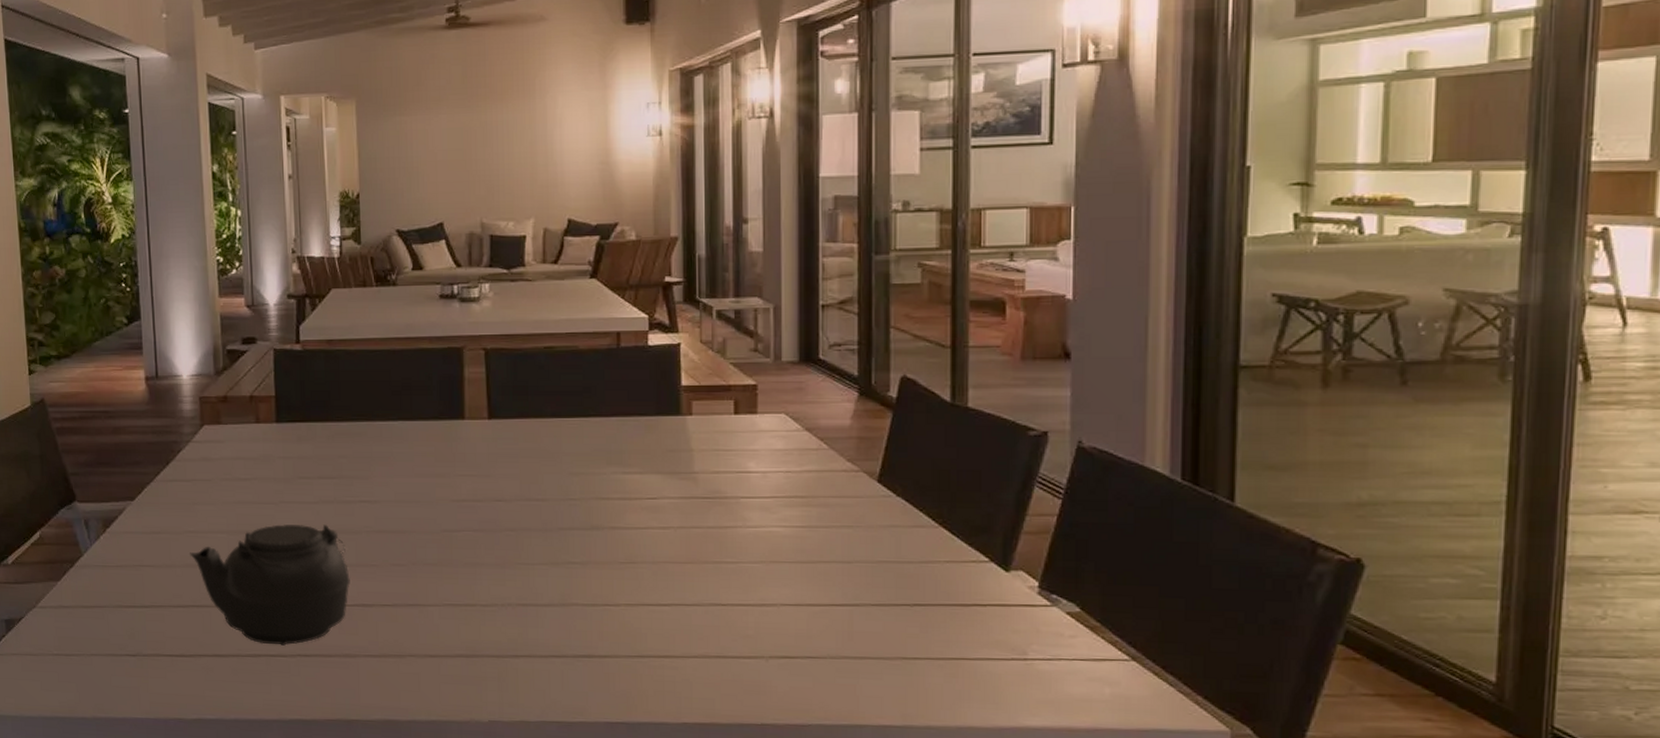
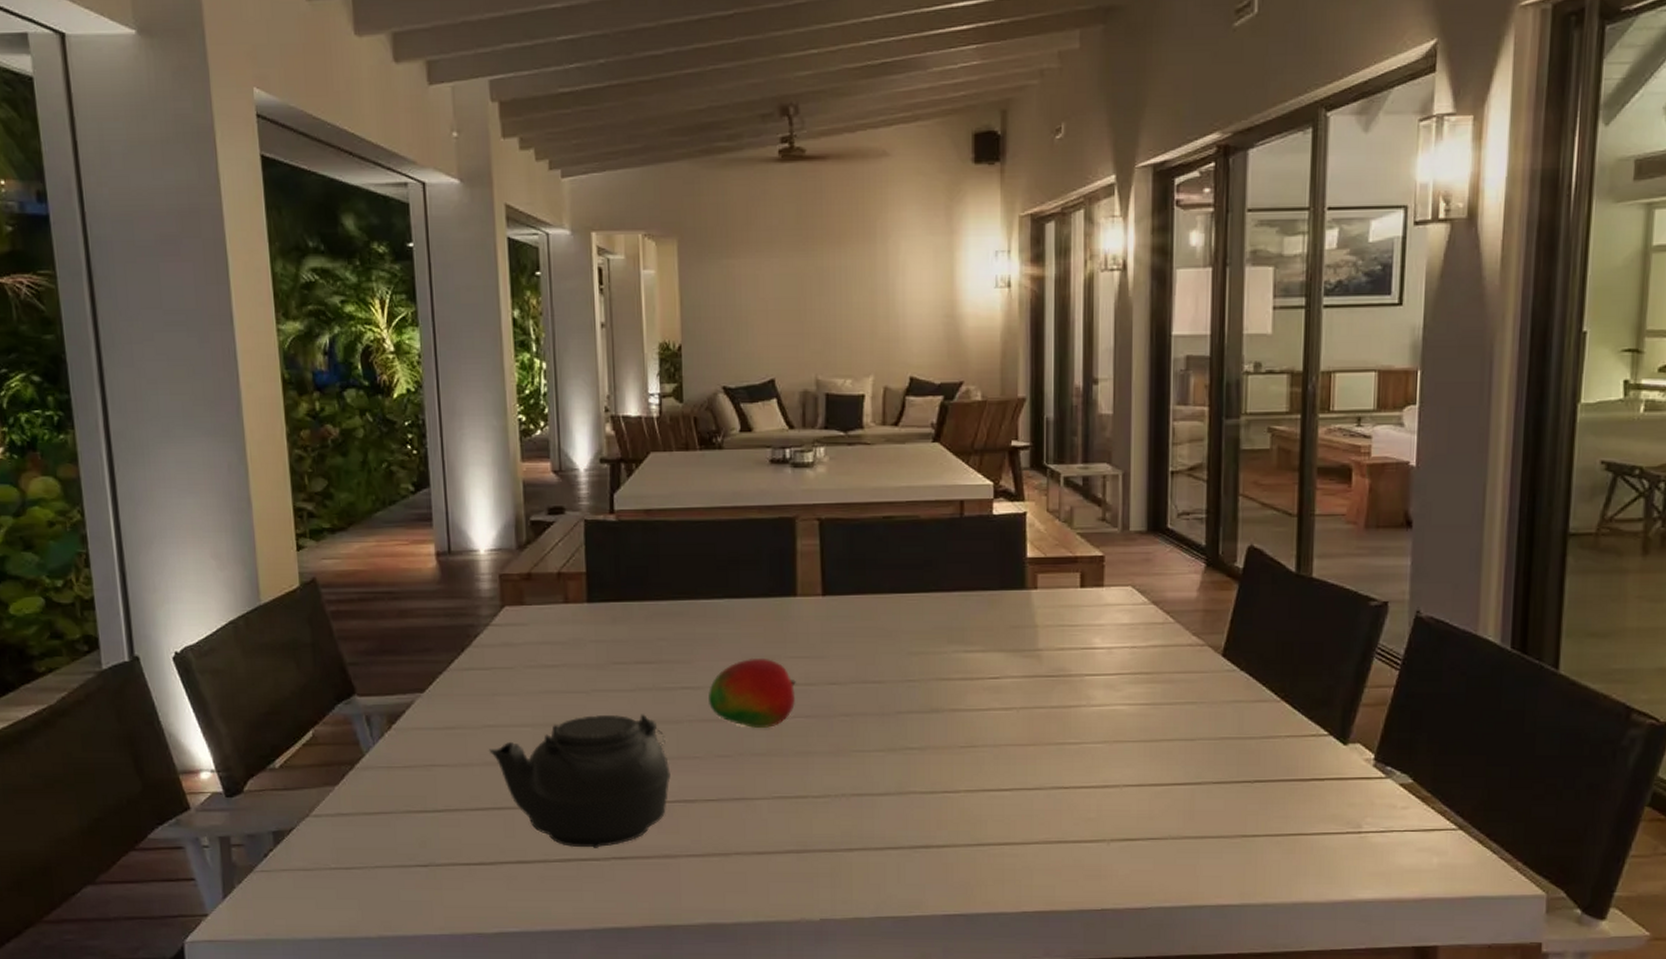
fruit: none [384,475,464,541] -> present [709,657,796,729]

